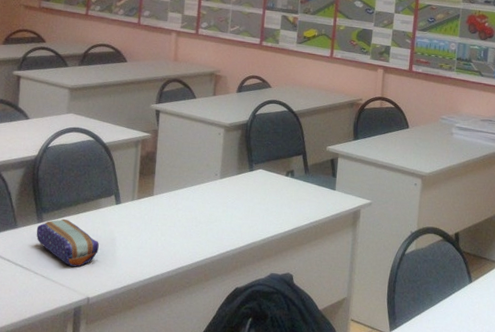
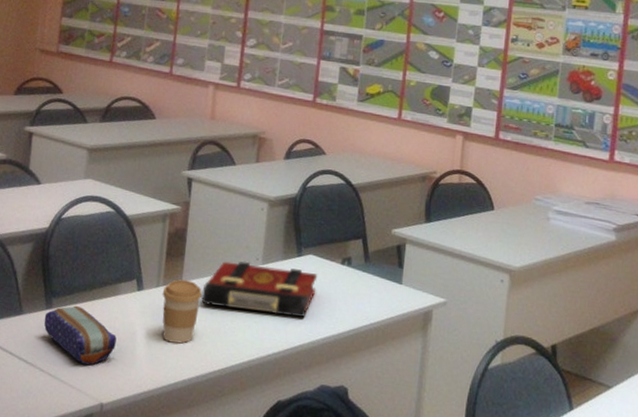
coffee cup: none [137,194,171,246] -> present [162,279,202,344]
book: none [170,176,267,220] -> present [201,261,318,317]

